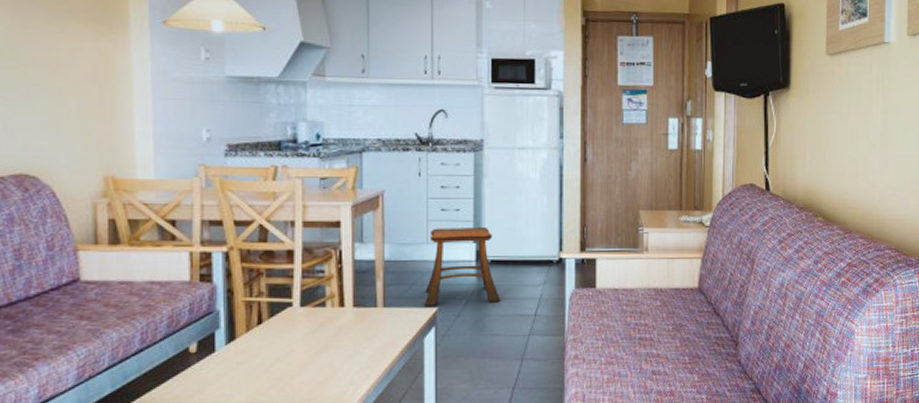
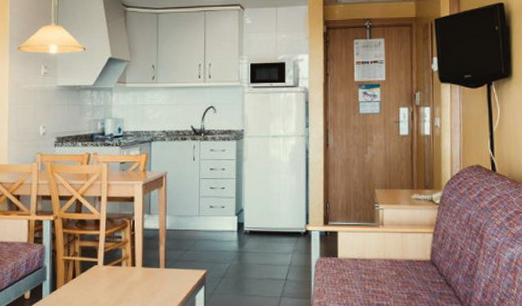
stool: present [423,226,501,306] -> none [195,202,258,269]

